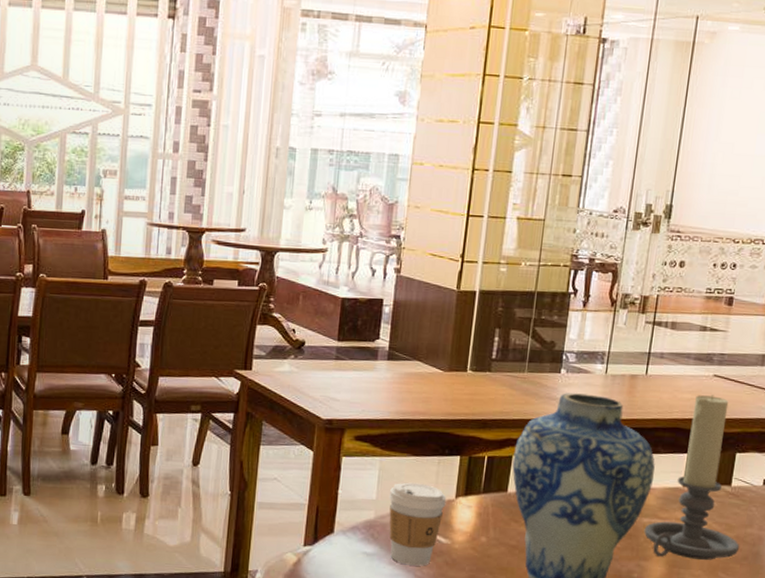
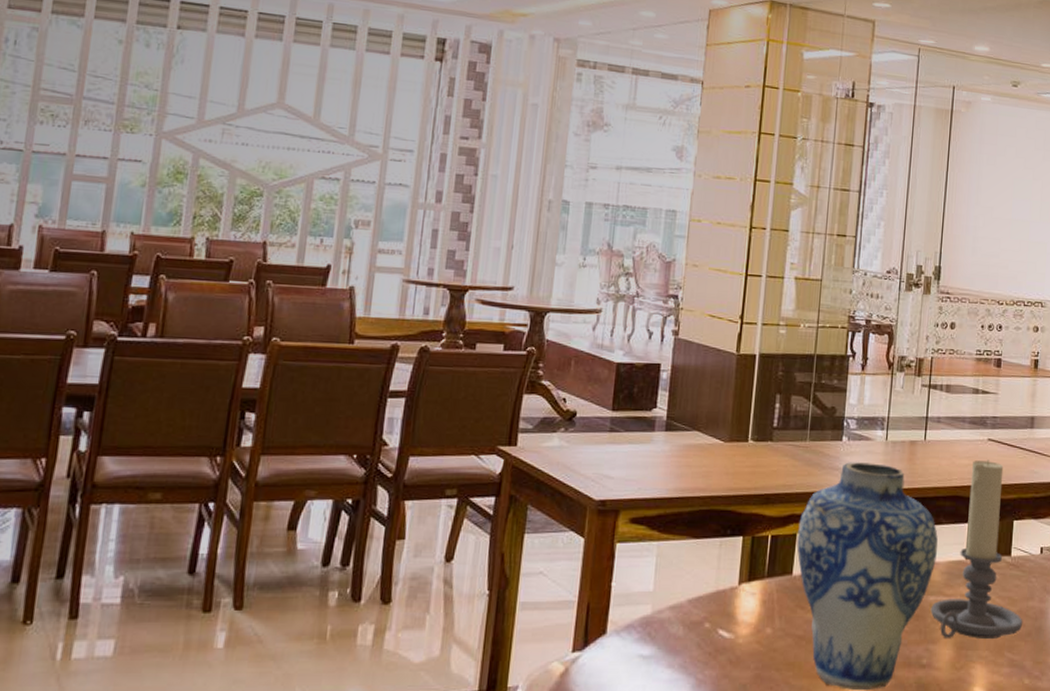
coffee cup: present [388,482,447,566] -> none [667,569,729,667]

